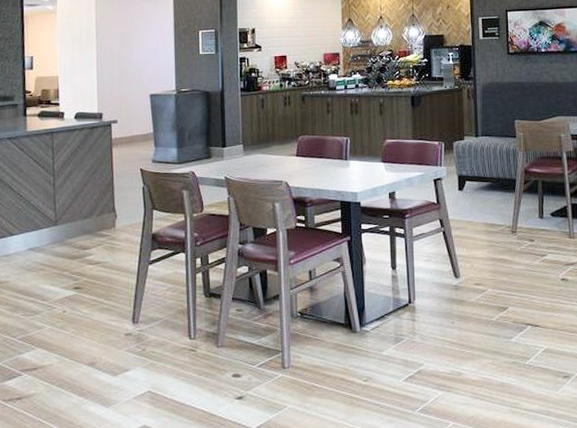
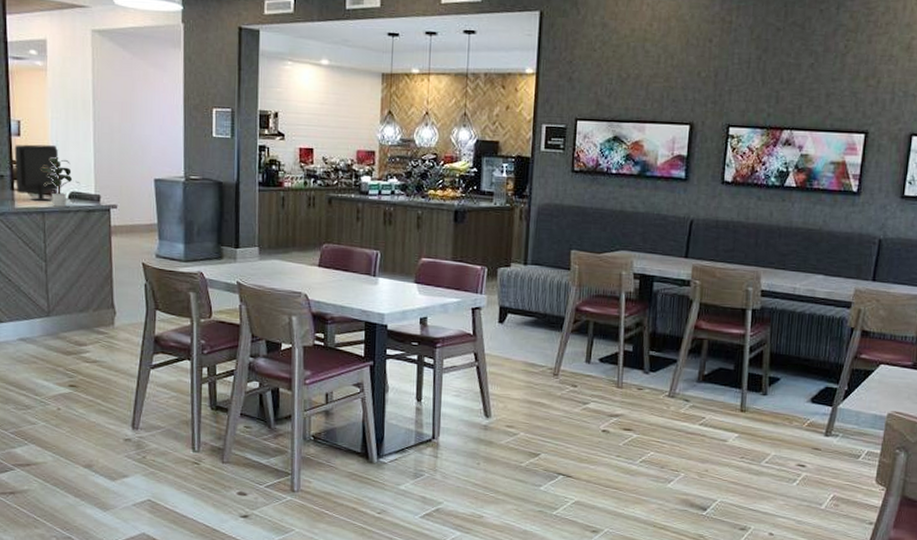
computer monitor: none [27,74,66,123] -> present [14,144,59,201]
potted plant: none [50,84,85,127] -> present [41,157,80,207]

